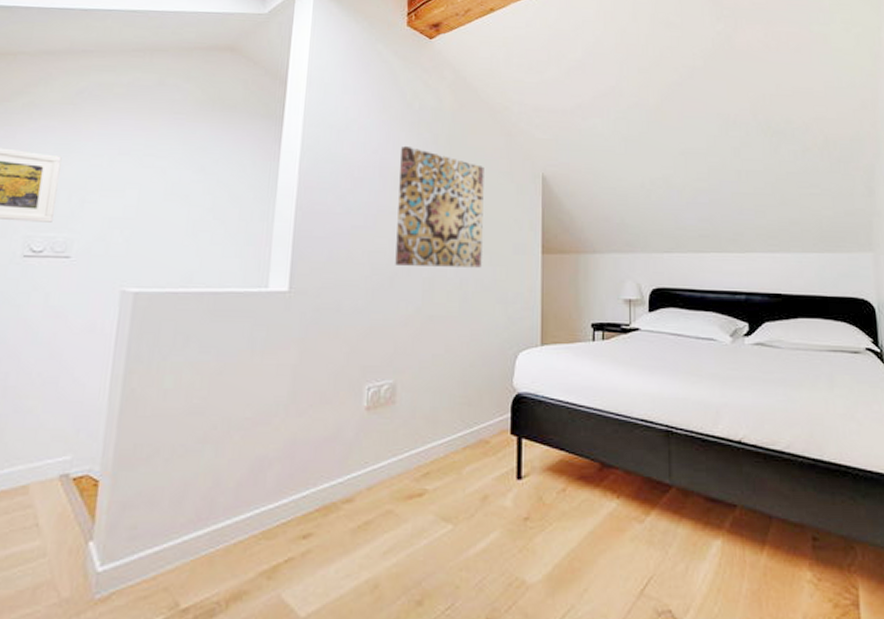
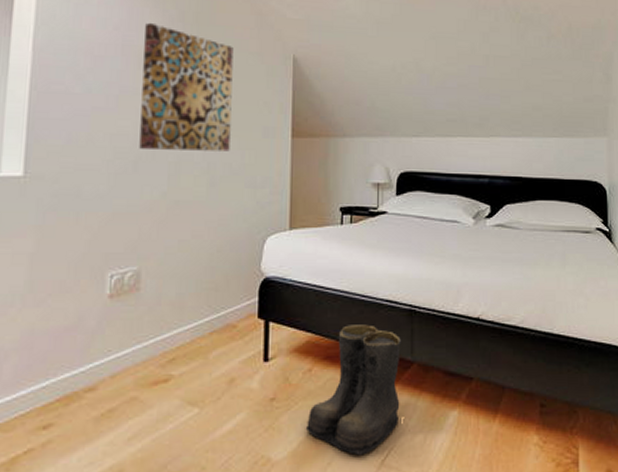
boots: none [560,444,661,583] -> present [305,324,401,456]

